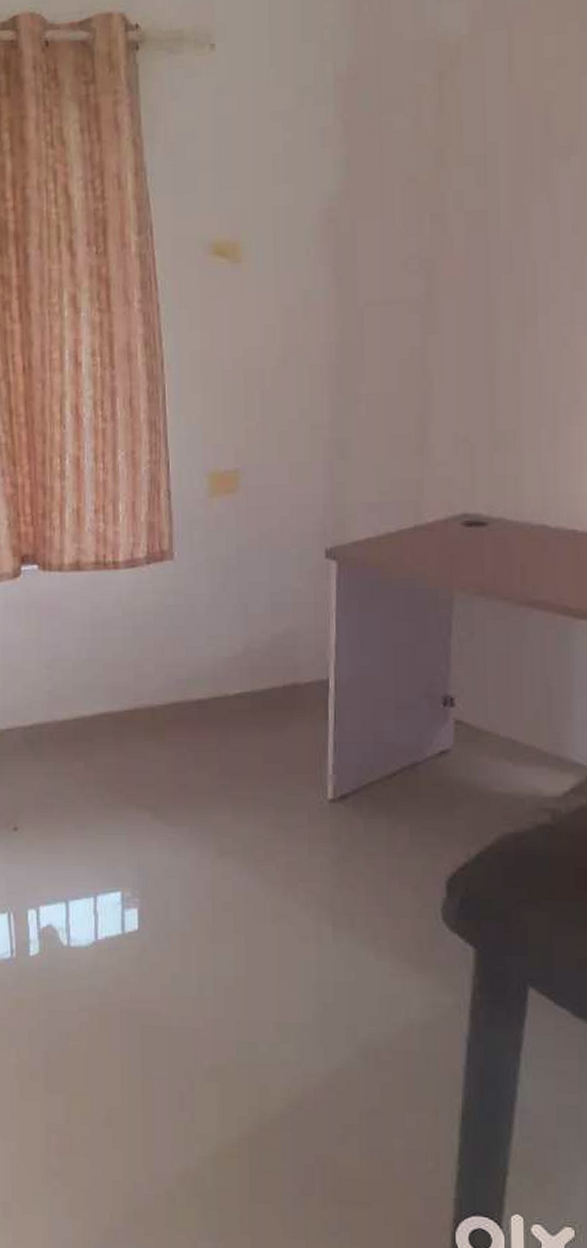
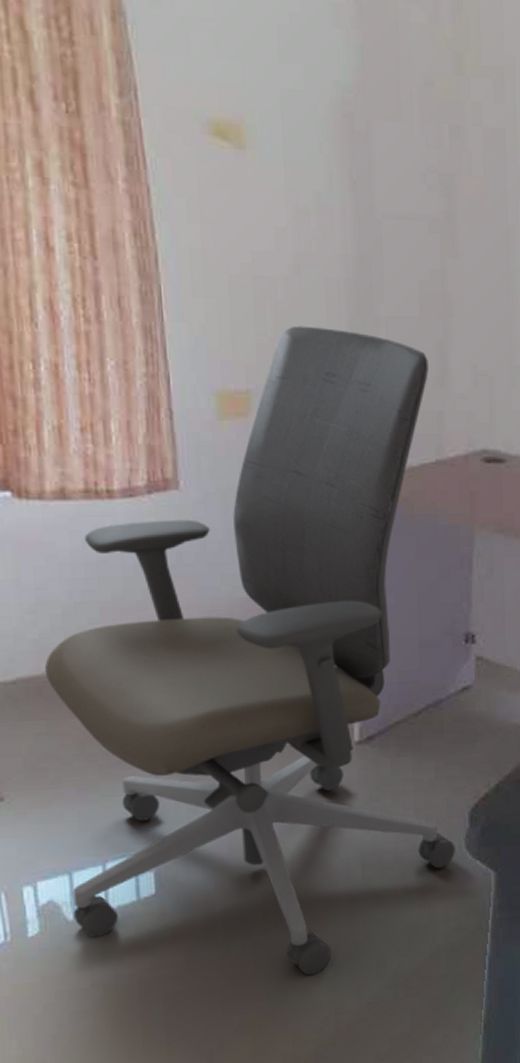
office chair: none [55,409,431,1031] -> present [44,325,455,976]

